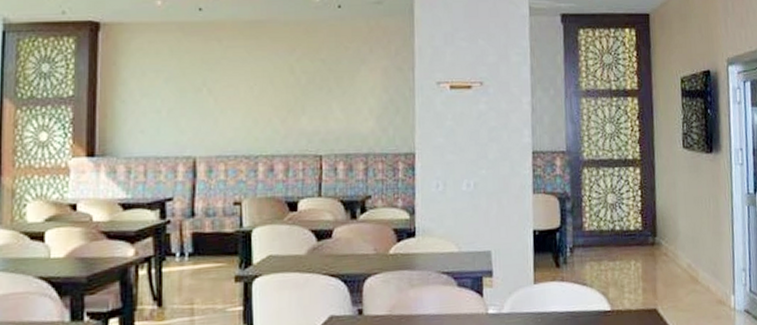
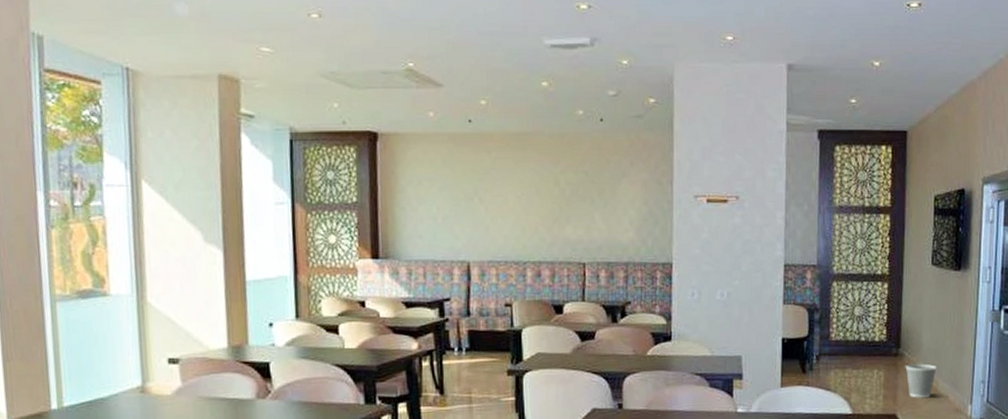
wastebasket: none [663,252,696,290] -> present [905,364,937,398]

